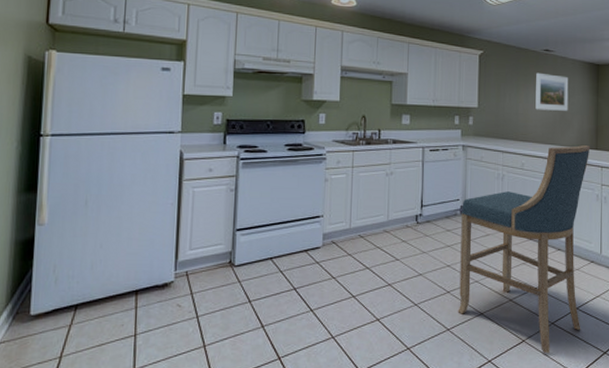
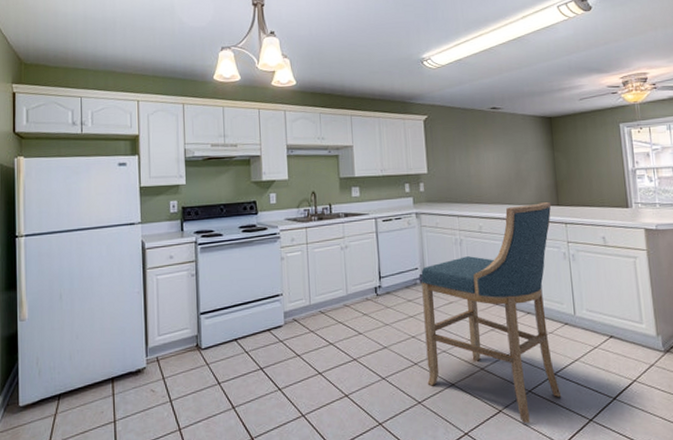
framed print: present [535,72,569,111] -> none [485,131,523,170]

